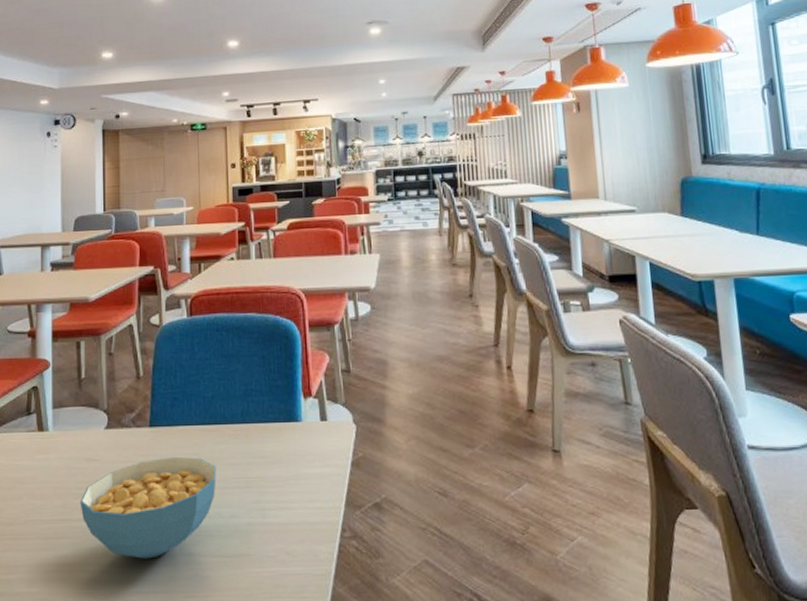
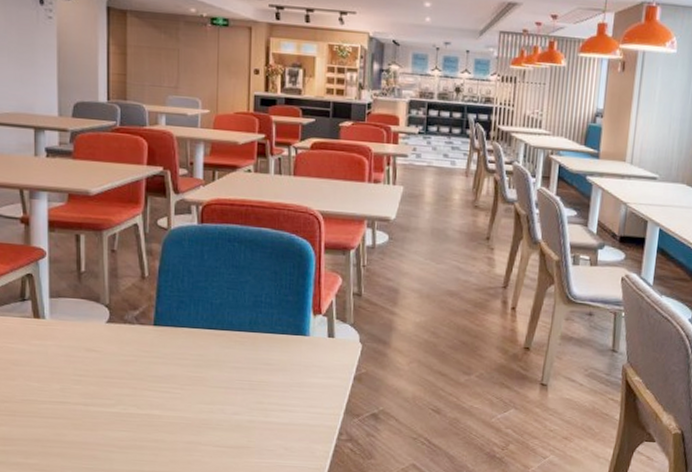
cereal bowl: present [80,456,216,559] -> none [79,355,221,443]

